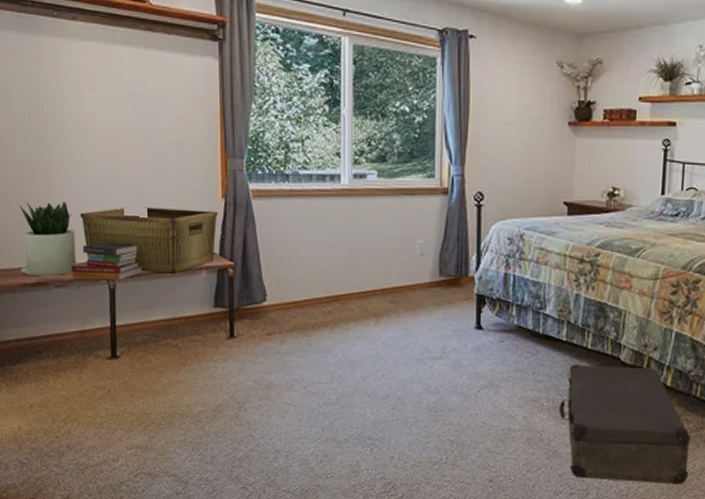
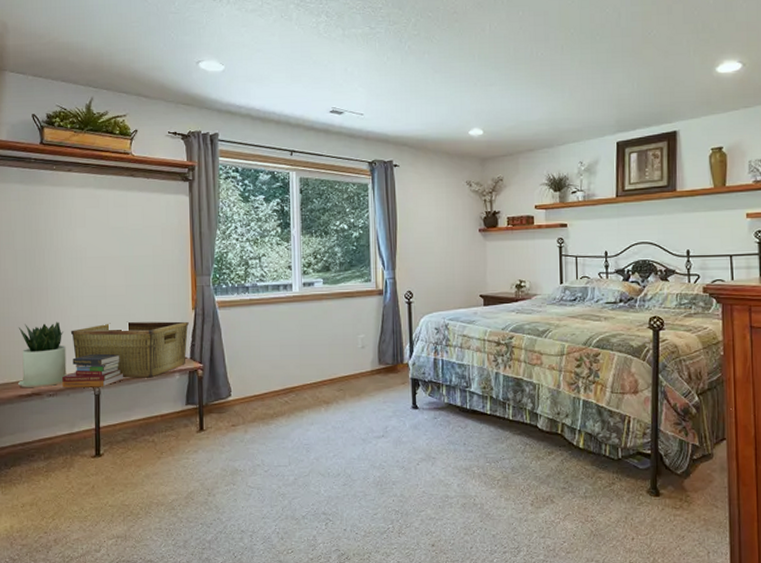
suitcase: present [558,363,690,485] -> none [488,432,605,537]

